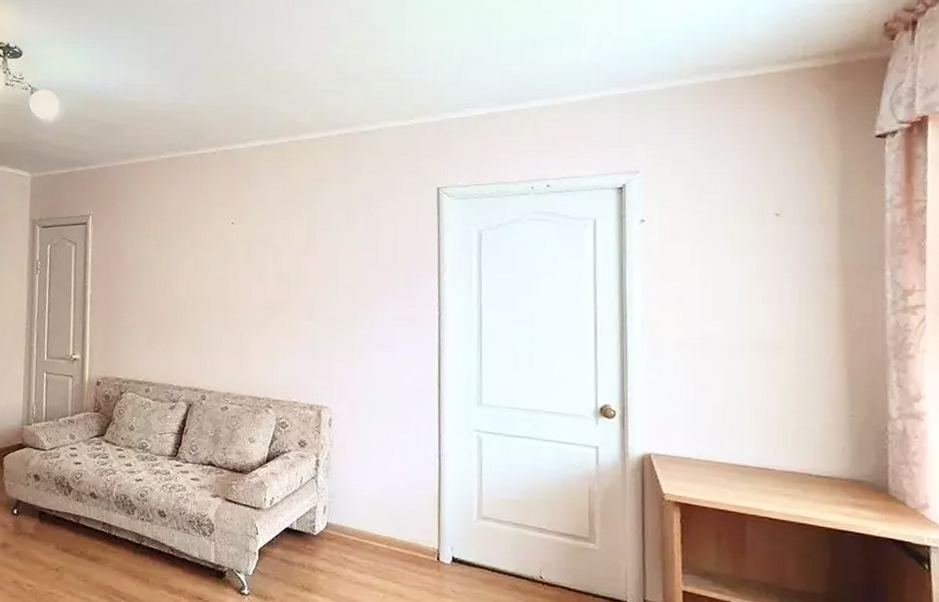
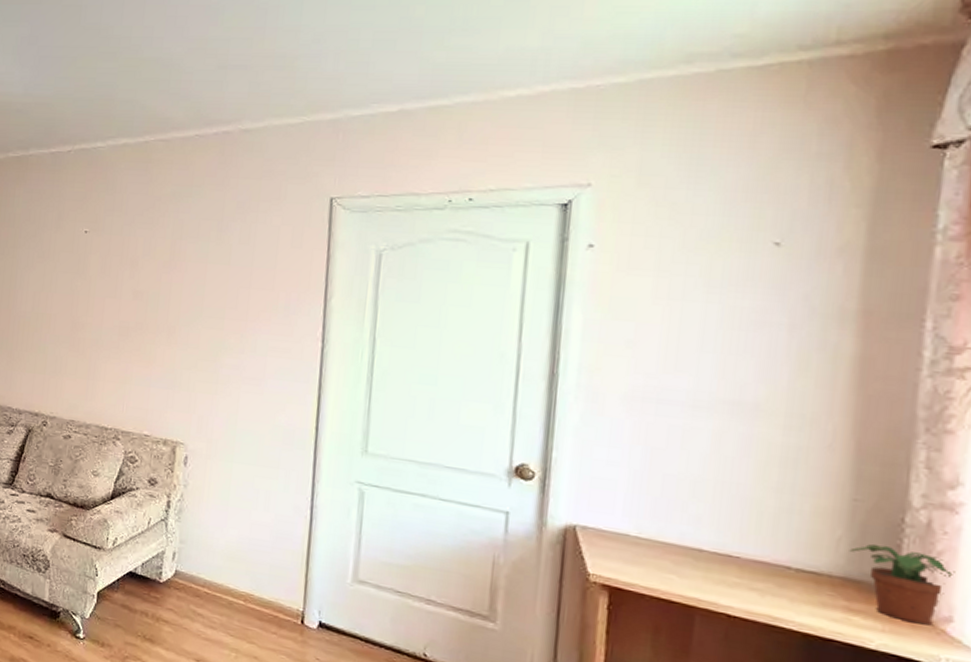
potted plant: none [852,449,926,512] -> present [849,543,955,626]

